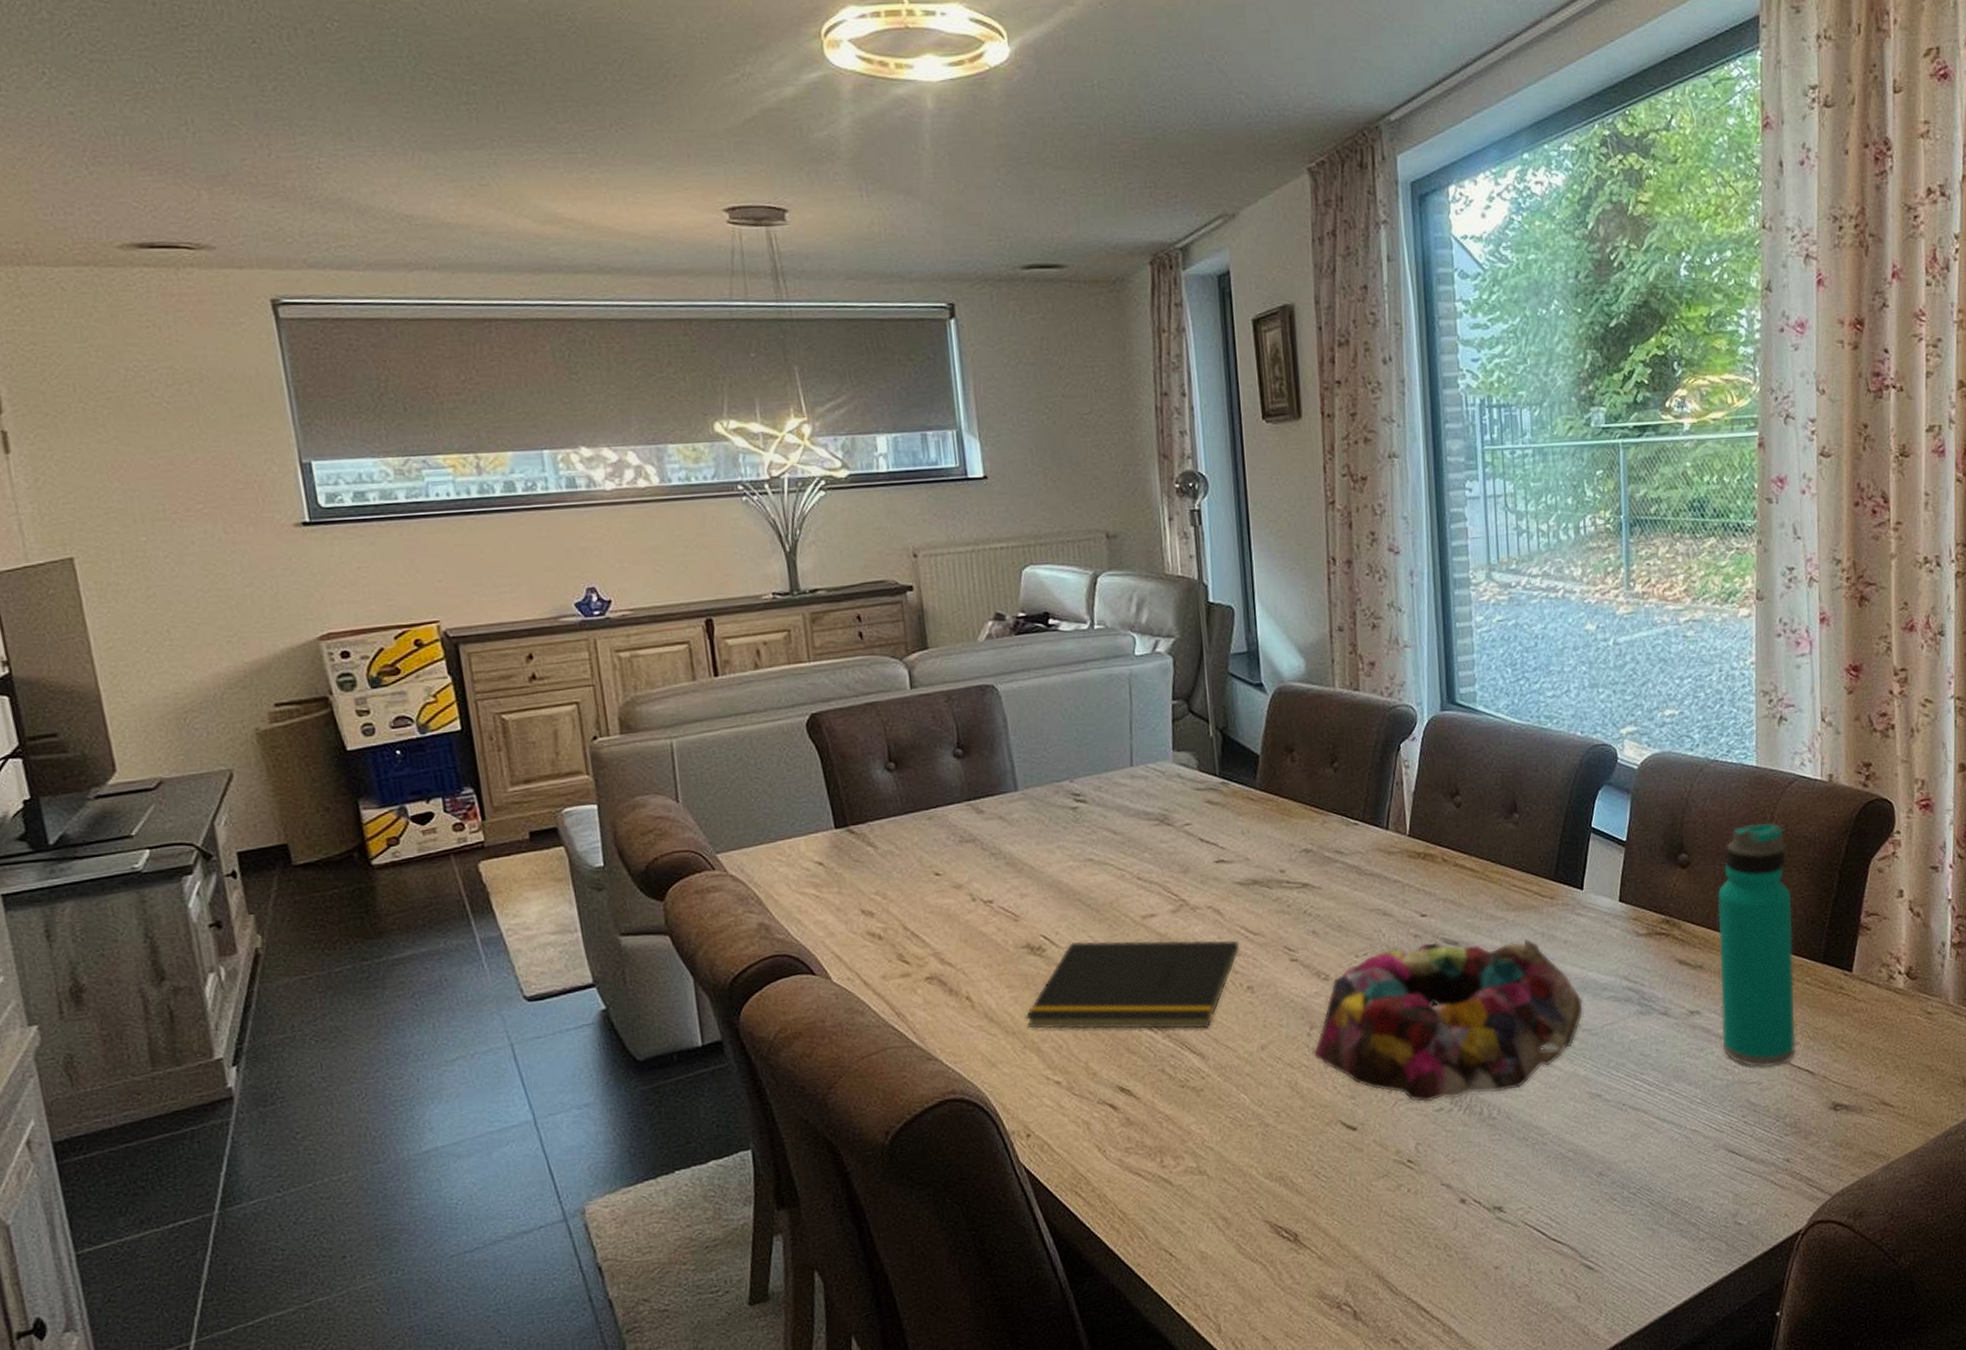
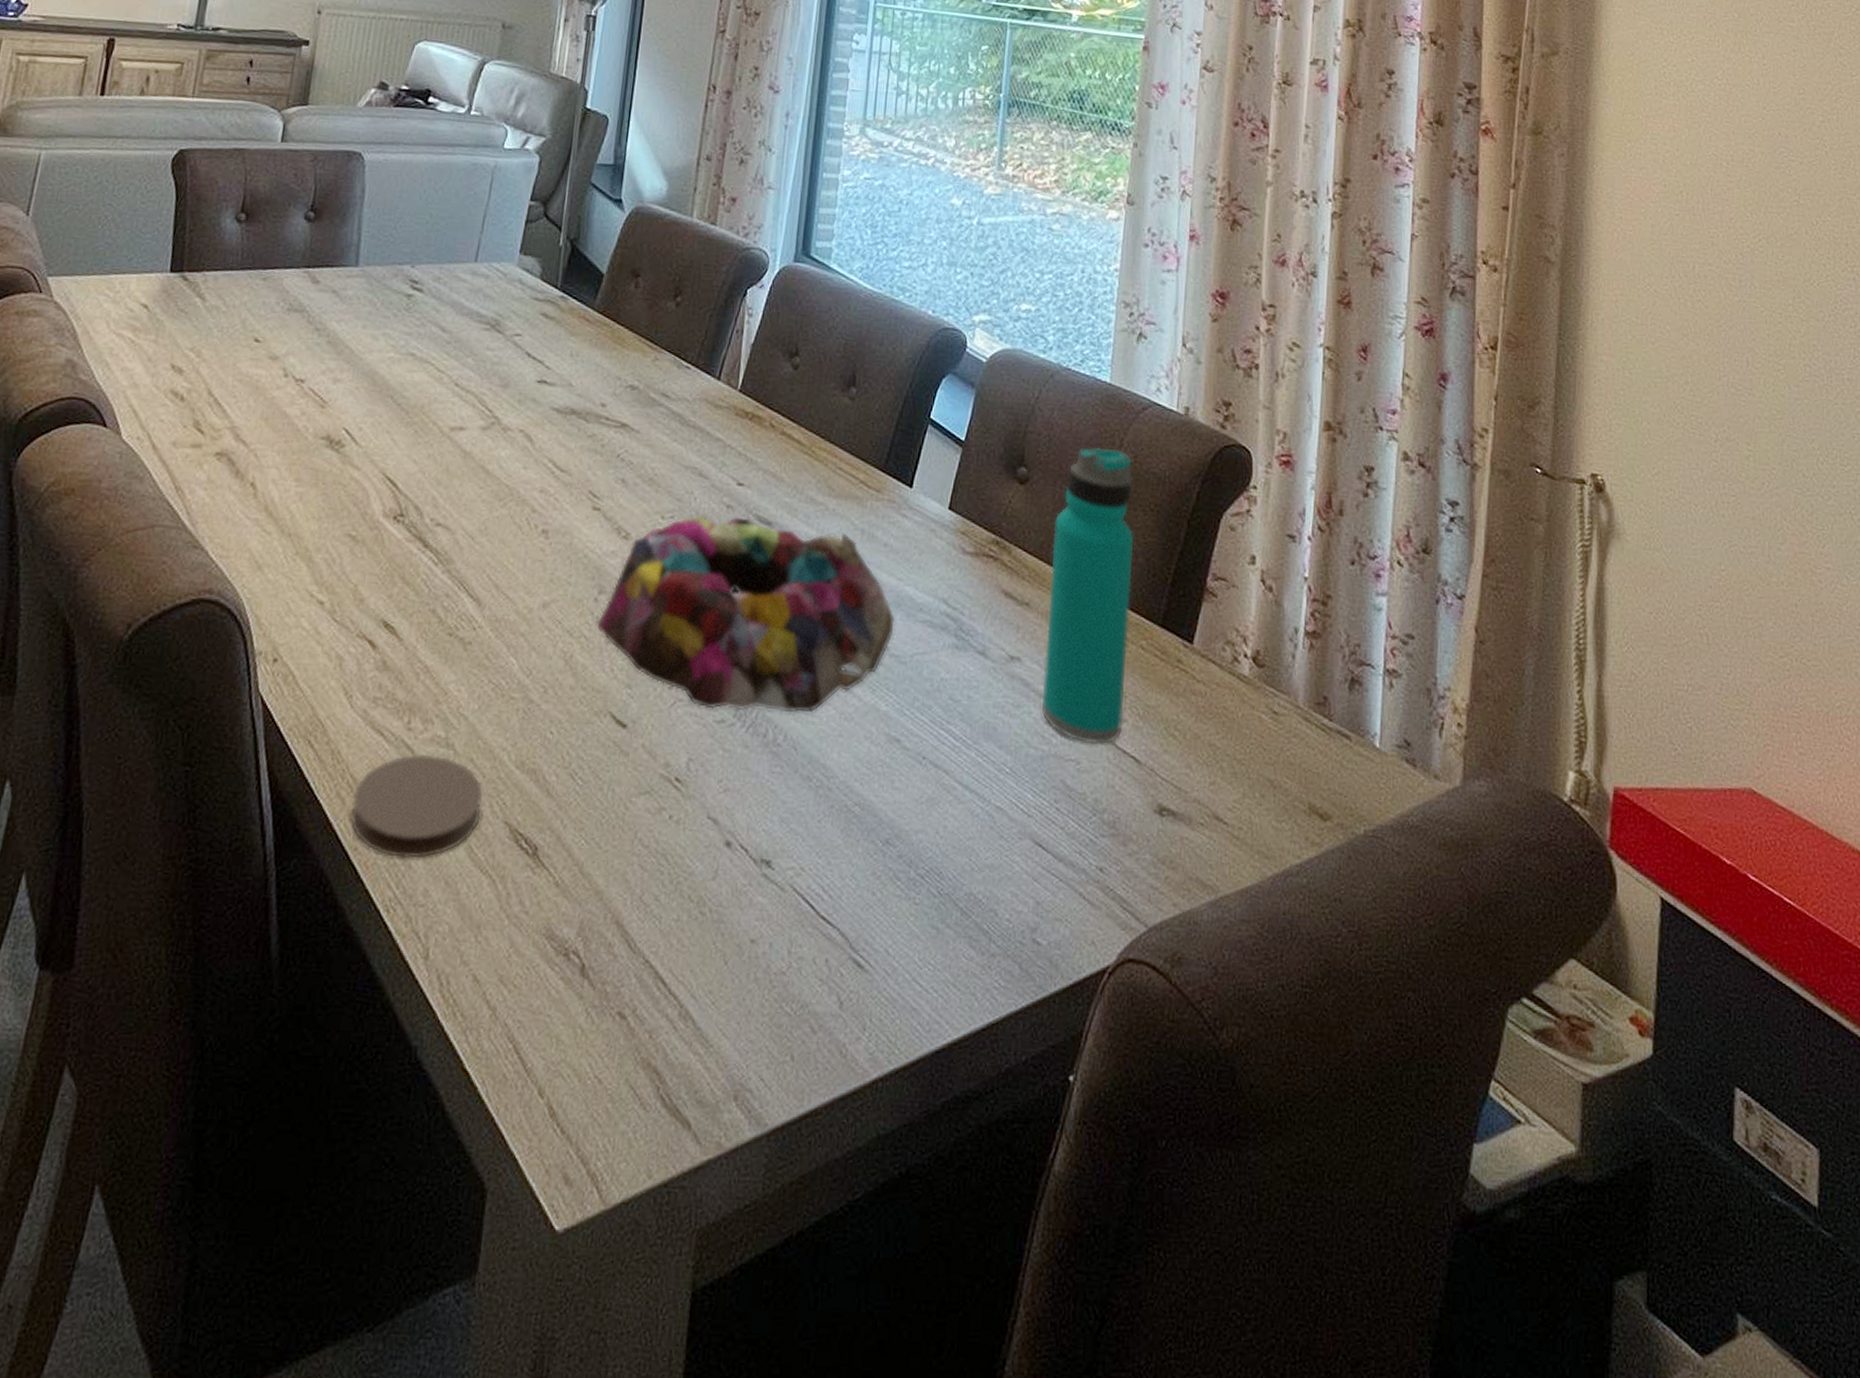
notepad: present [1025,940,1240,1029] -> none [304,442,544,570]
coaster: none [1126,1181,1243,1265] -> present [350,754,484,859]

